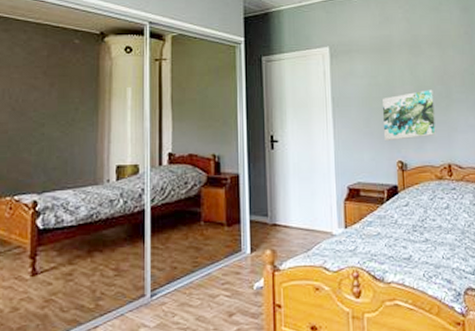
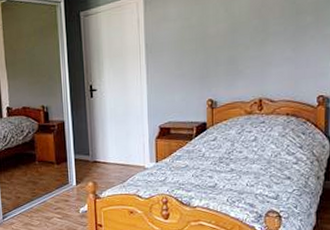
wall art: present [383,90,436,140] -> none [195,25,248,81]

